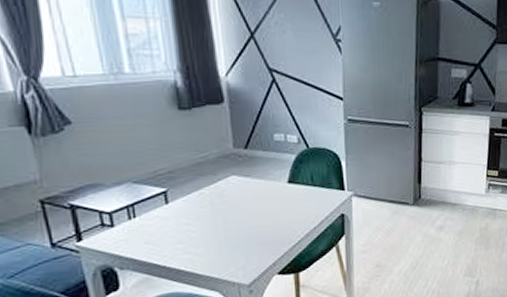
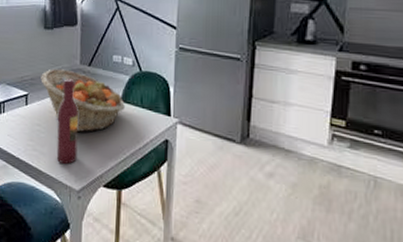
fruit basket: none [182,155,294,223] -> present [41,69,125,132]
wine bottle: none [211,166,243,261] -> present [56,79,79,164]

